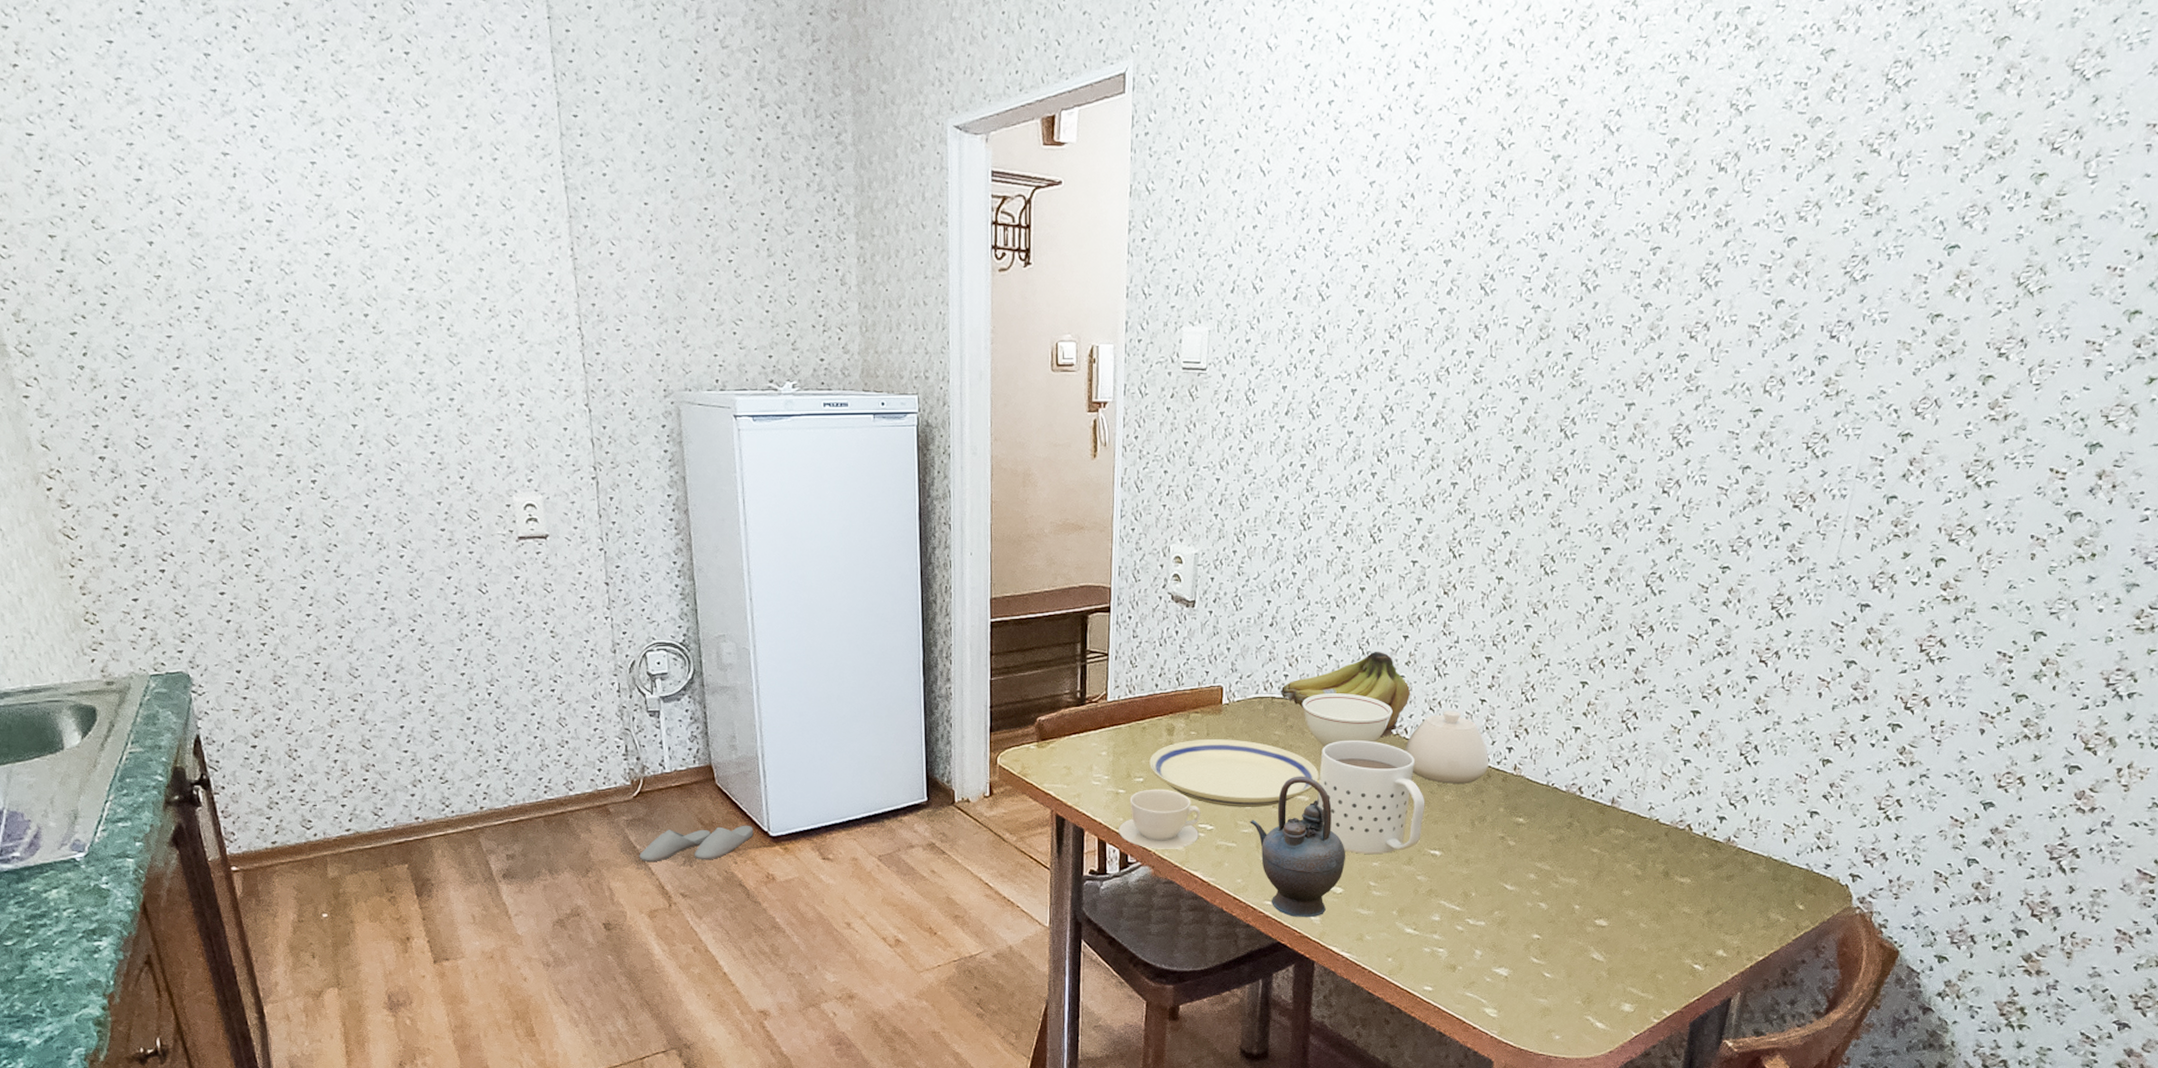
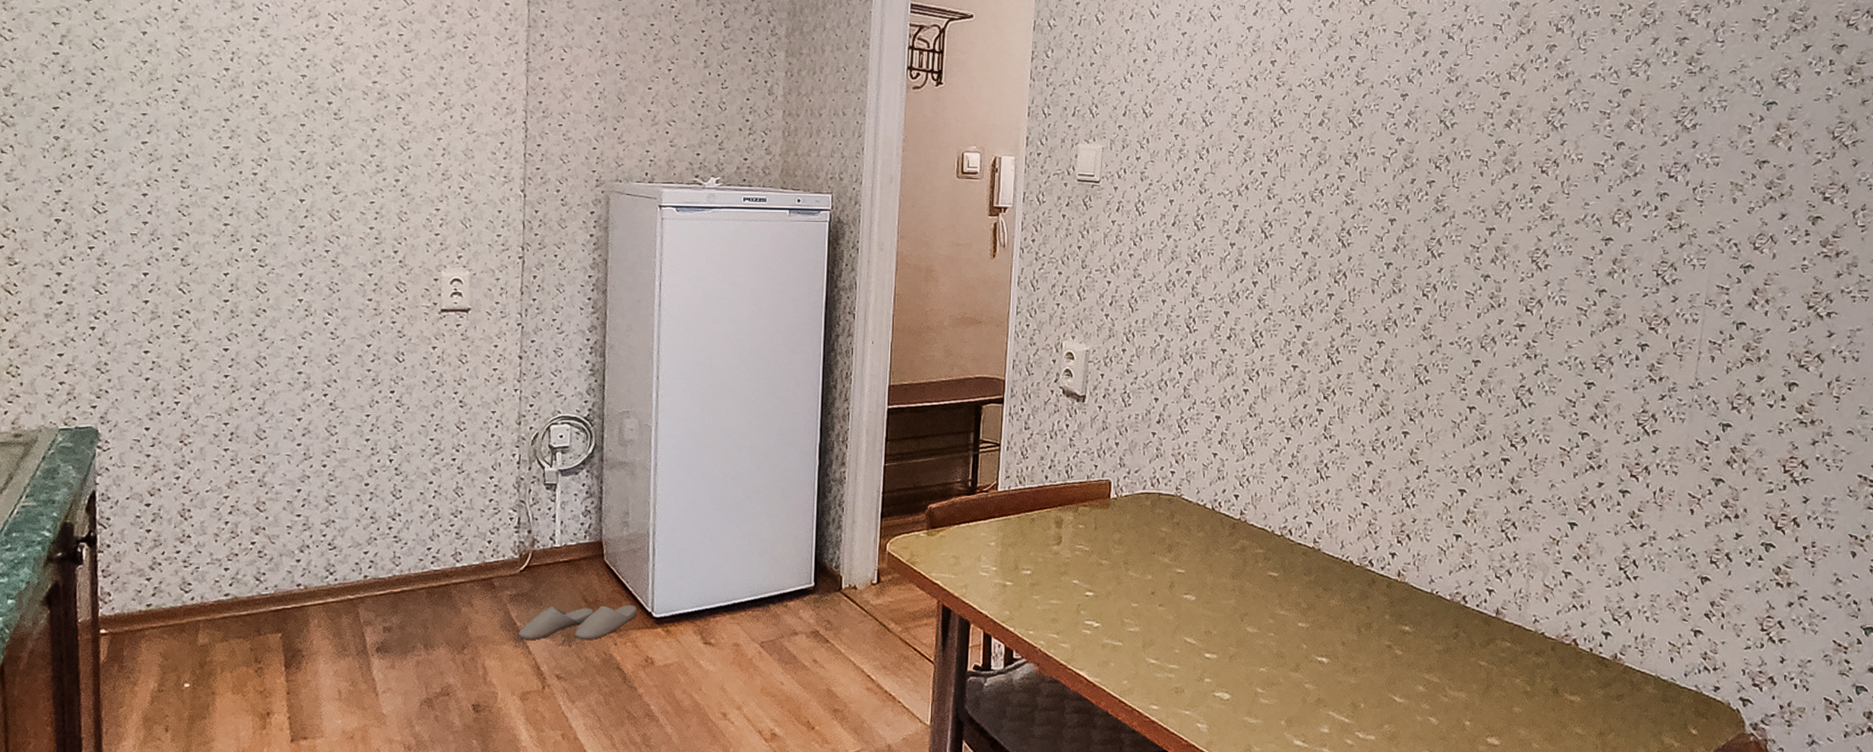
teacup: present [1118,789,1201,849] -> none [1004,582,1088,646]
plate: present [1149,739,1319,807] -> none [1037,533,1205,605]
teapot: present [1250,776,1345,918] -> none [1136,574,1232,725]
fruit: present [1280,651,1411,738] -> none [1167,451,1294,538]
bowl: present [1302,693,1393,747] -> none [1188,491,1277,546]
mug: present [1317,739,1425,855] -> none [1204,539,1311,660]
sugar bowl: present [1404,710,1489,784] -> none [1289,513,1373,588]

